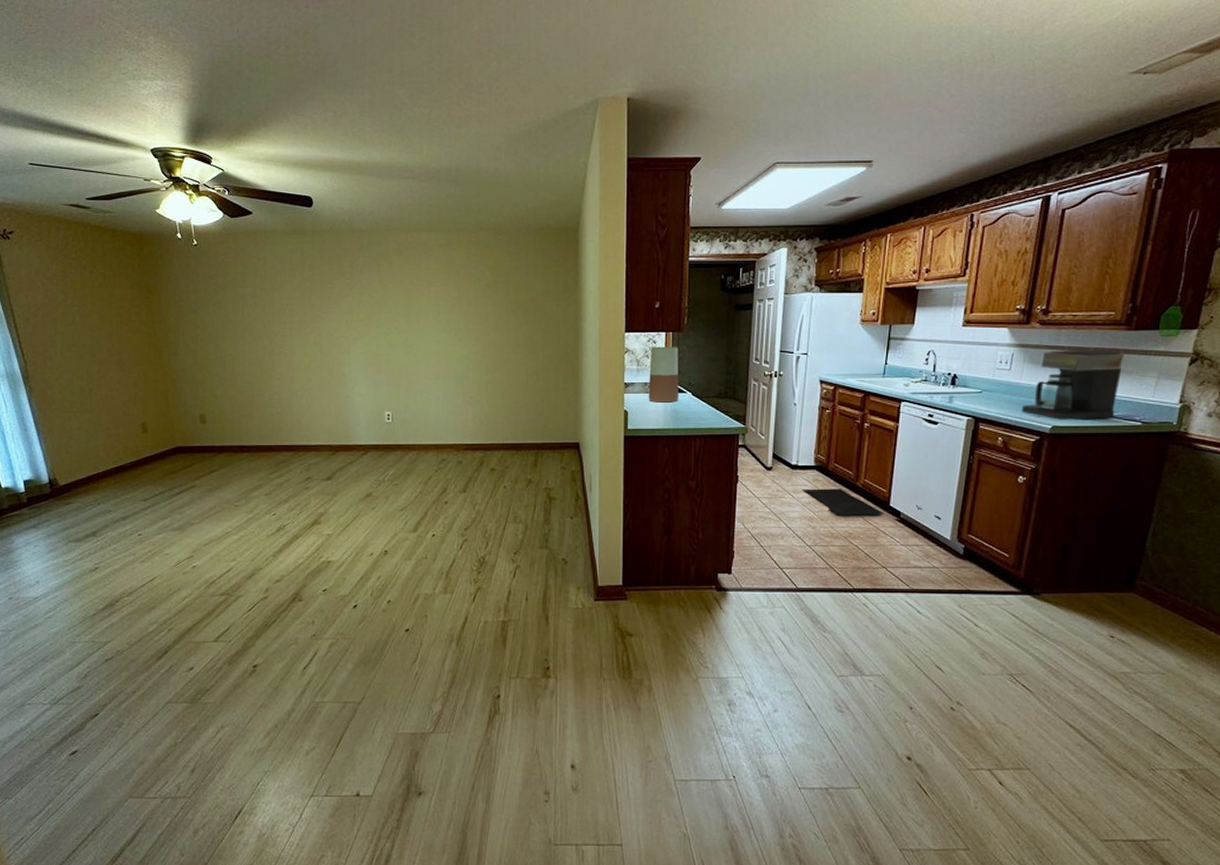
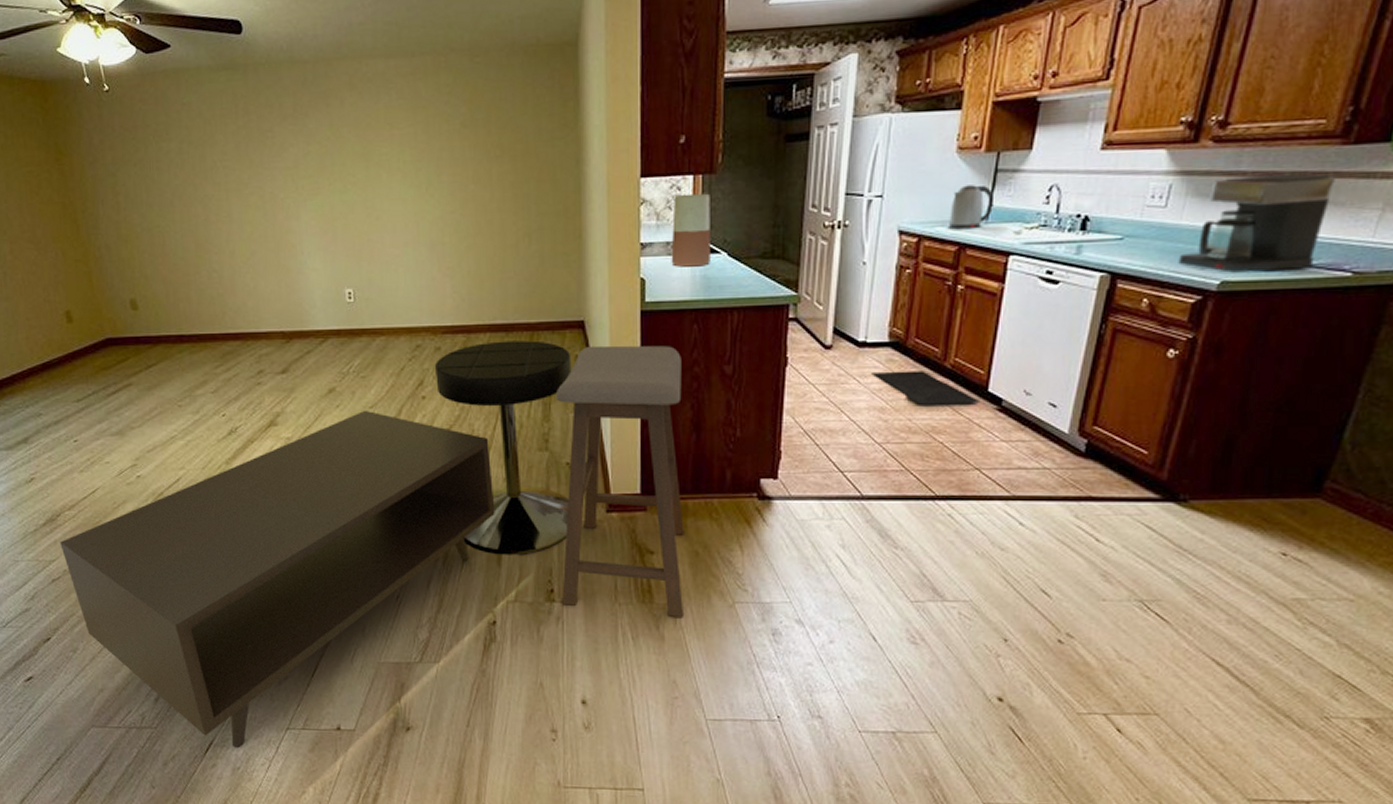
coffee table: none [116,512,502,816] -> present [60,410,495,748]
bar stool: none [456,457,568,638] -> present [434,340,572,556]
bar stool: none [554,463,657,692] -> present [555,345,684,619]
kettle: none [857,348,889,381] -> present [949,185,995,230]

